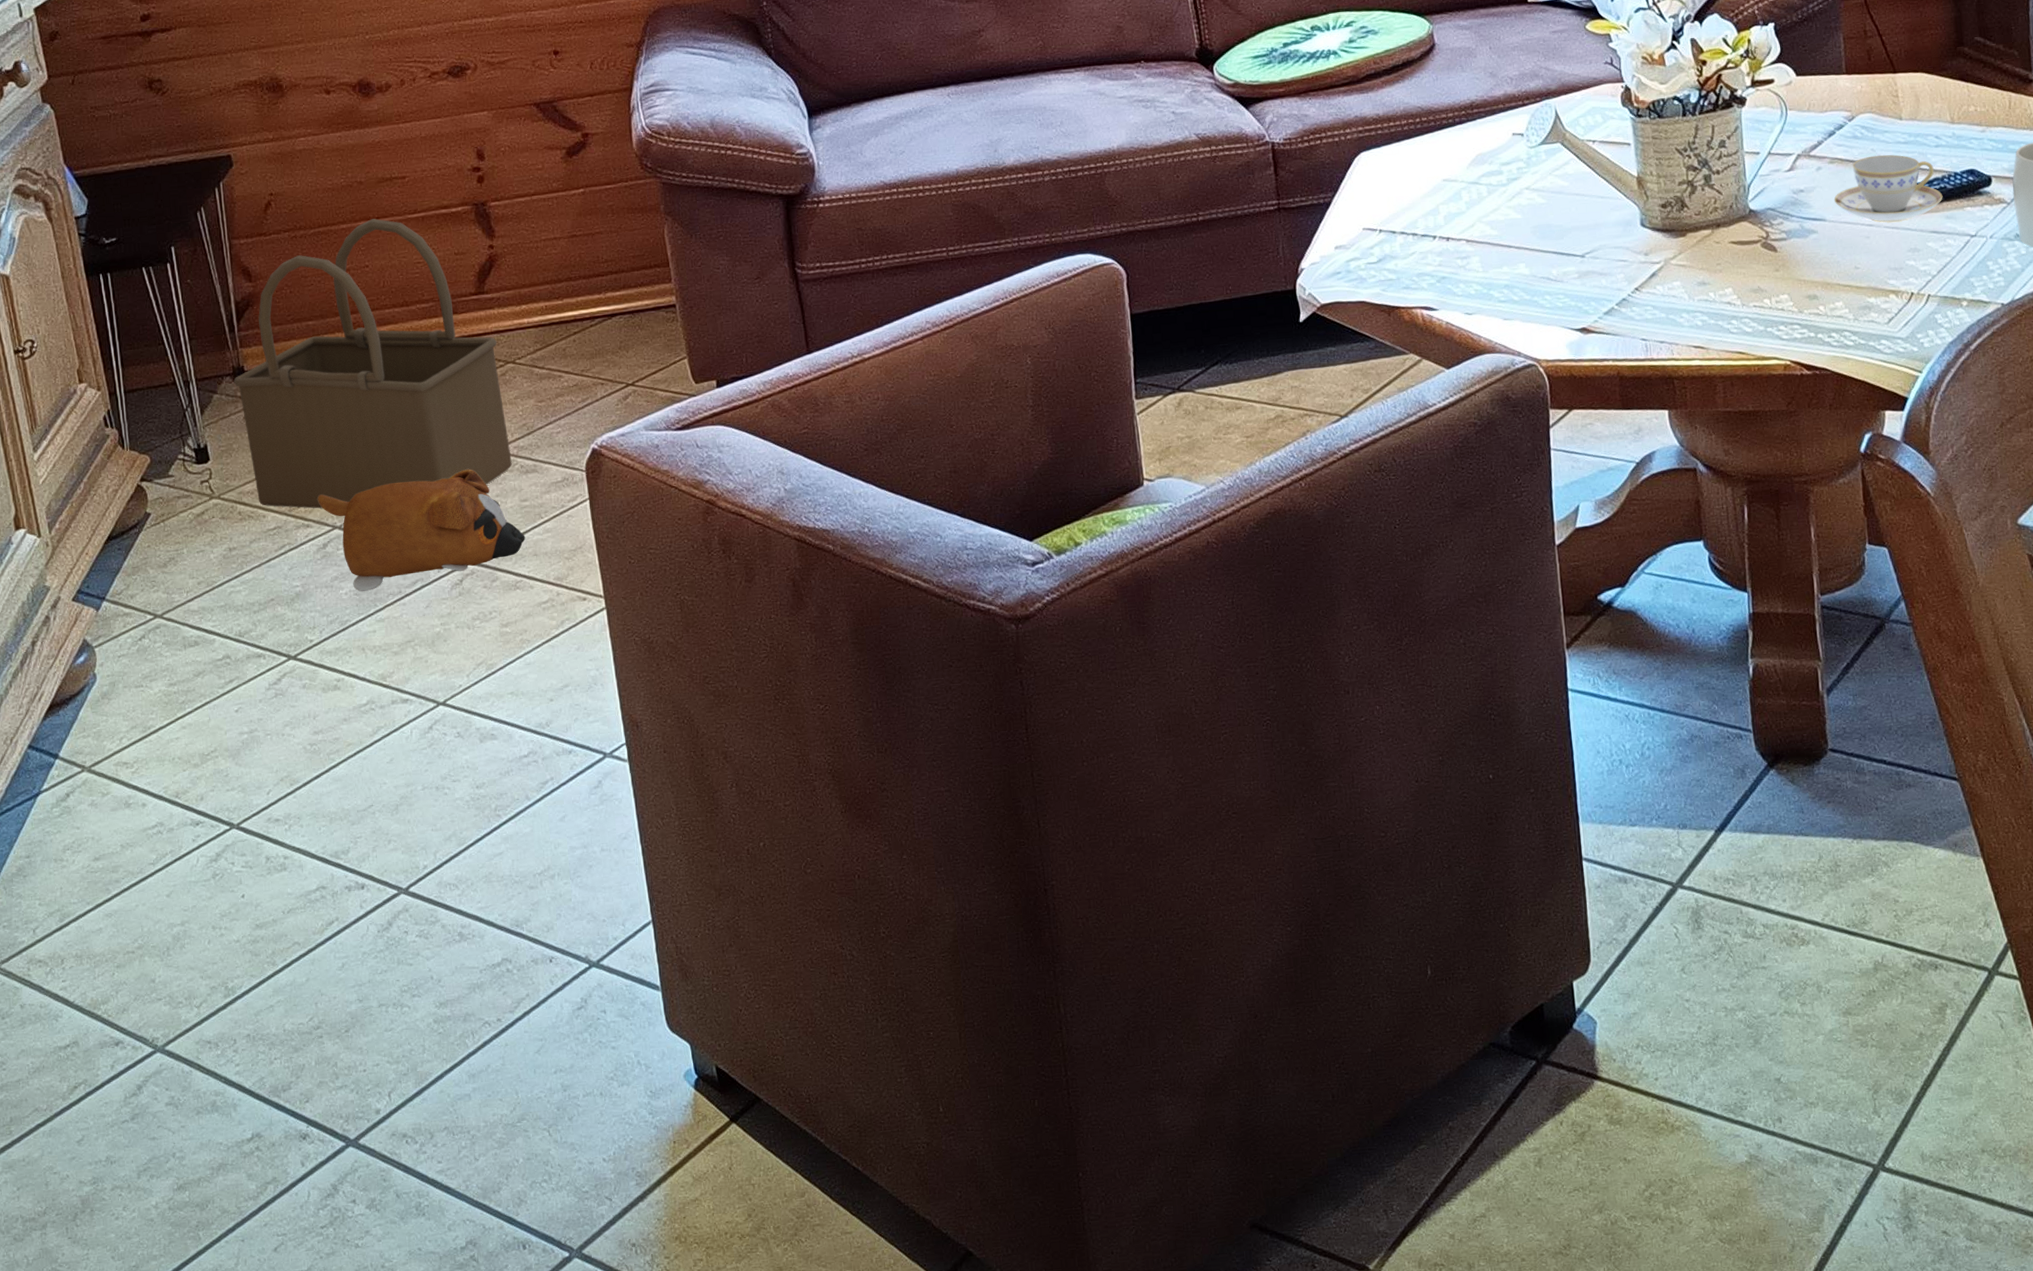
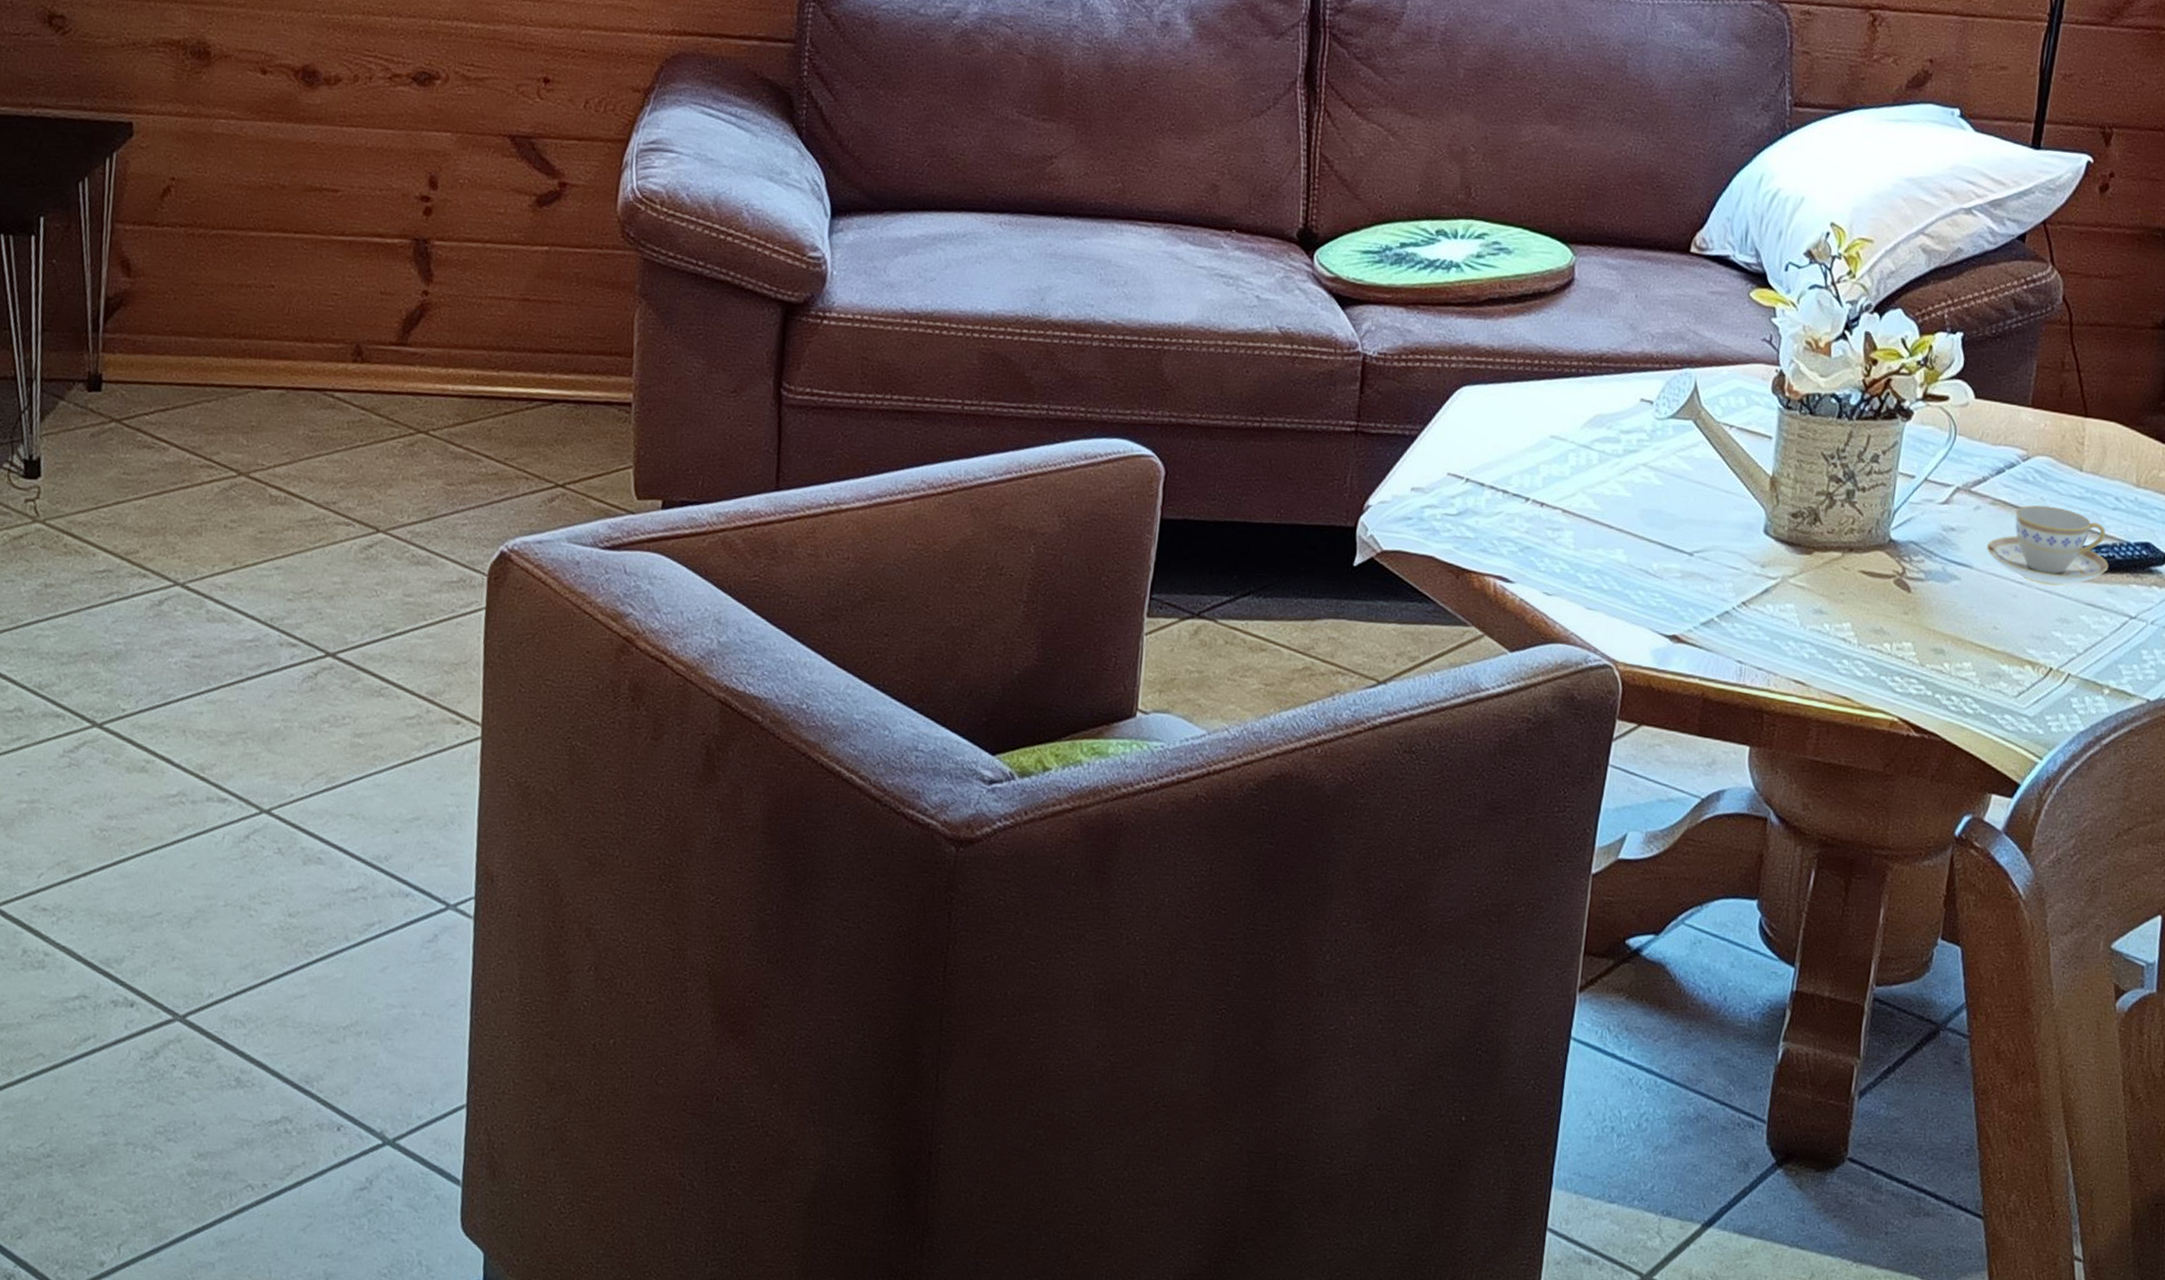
basket: present [233,218,512,509] -> none [86,232,412,568]
dog toy: present [317,469,525,592] -> none [162,542,402,665]

